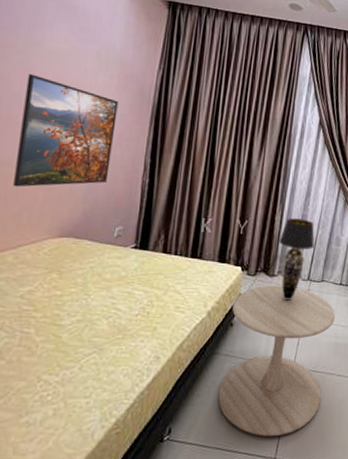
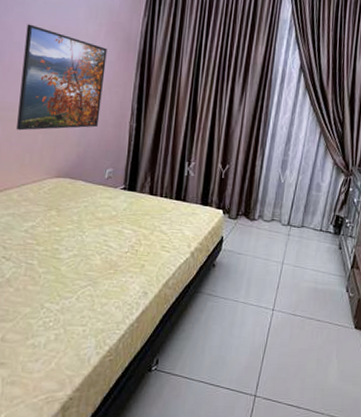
side table: present [218,285,335,436] -> none [201,229,315,374]
table lamp: present [279,218,315,300] -> none [259,163,295,245]

